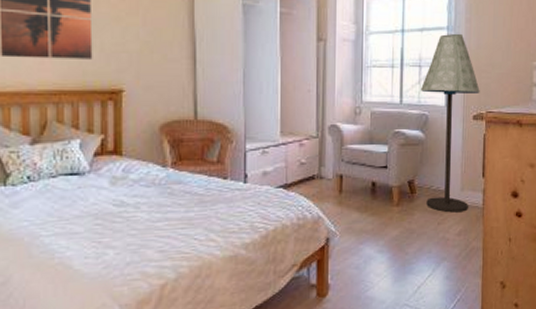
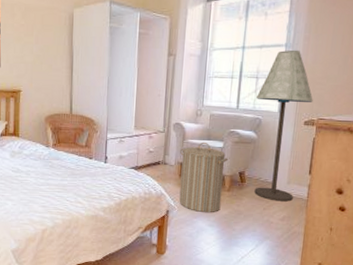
laundry hamper: none [339,146,395,236] -> present [179,142,229,213]

